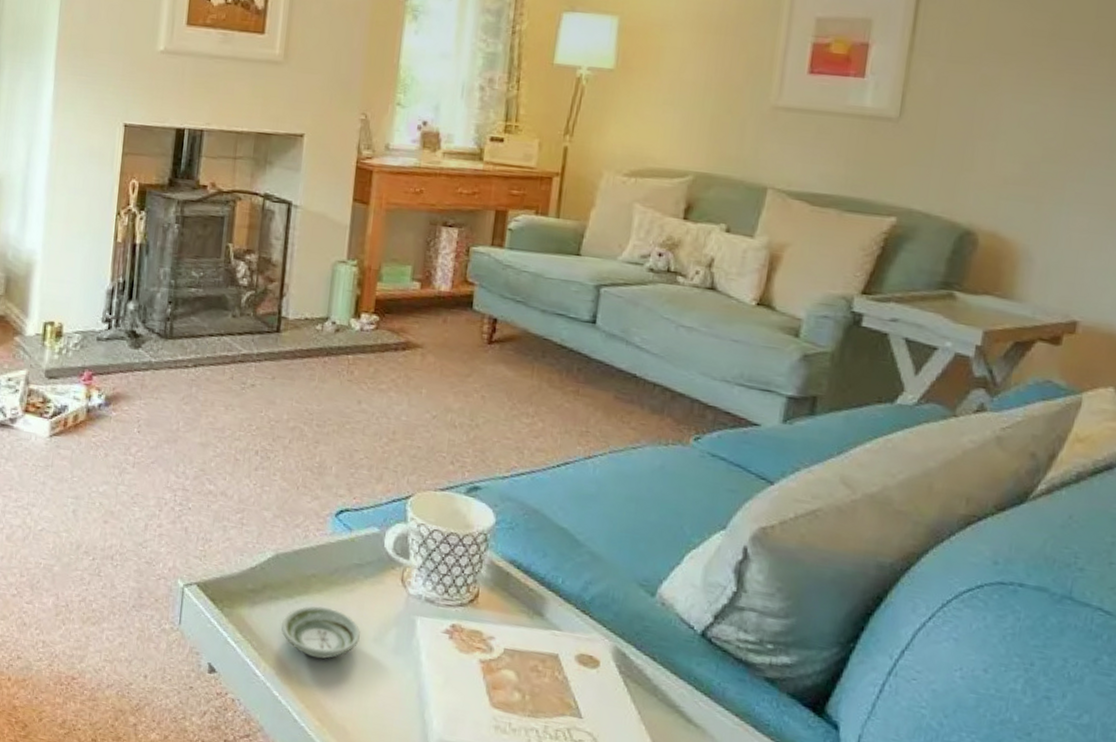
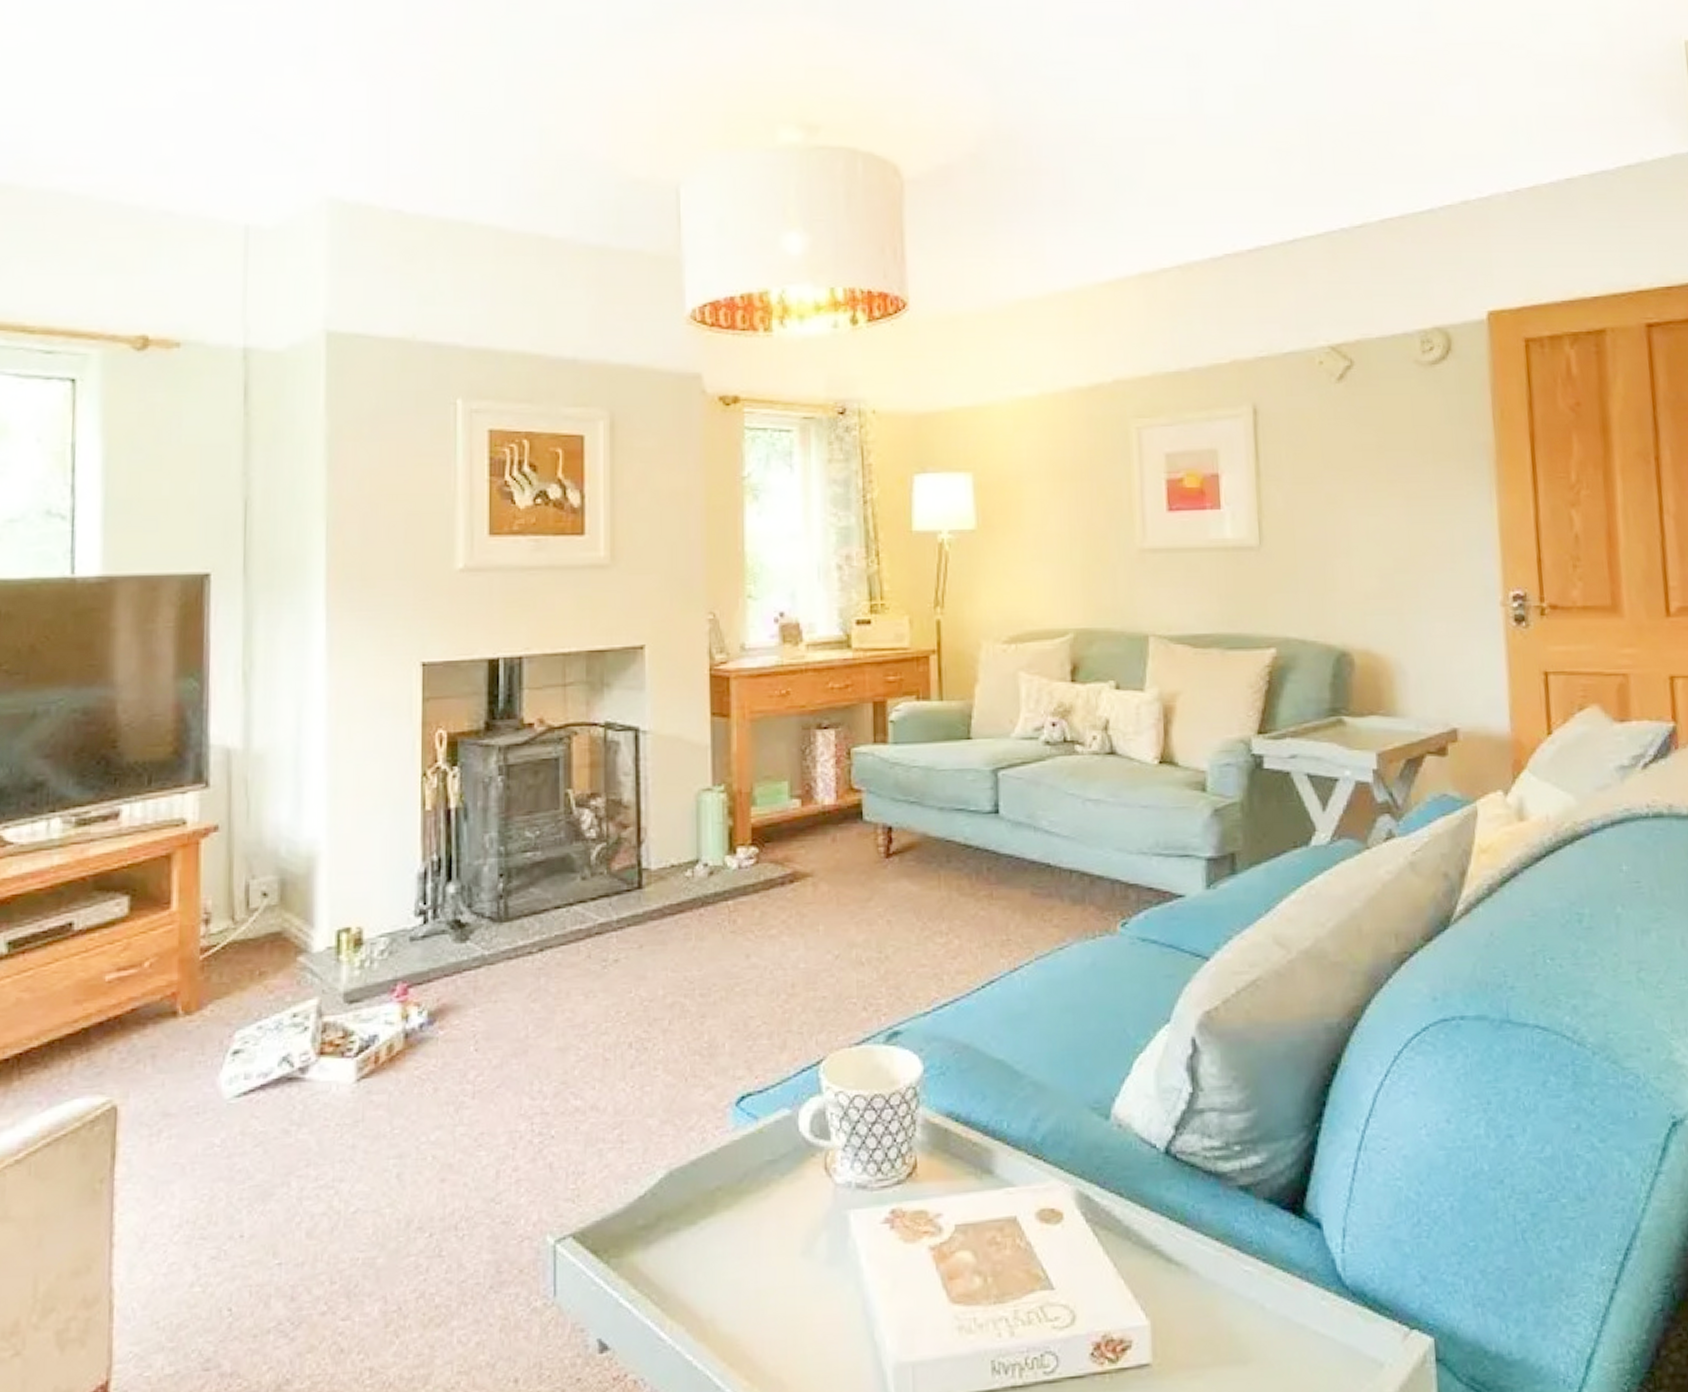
saucer: present [281,606,360,659] -> none [685,1226,784,1297]

